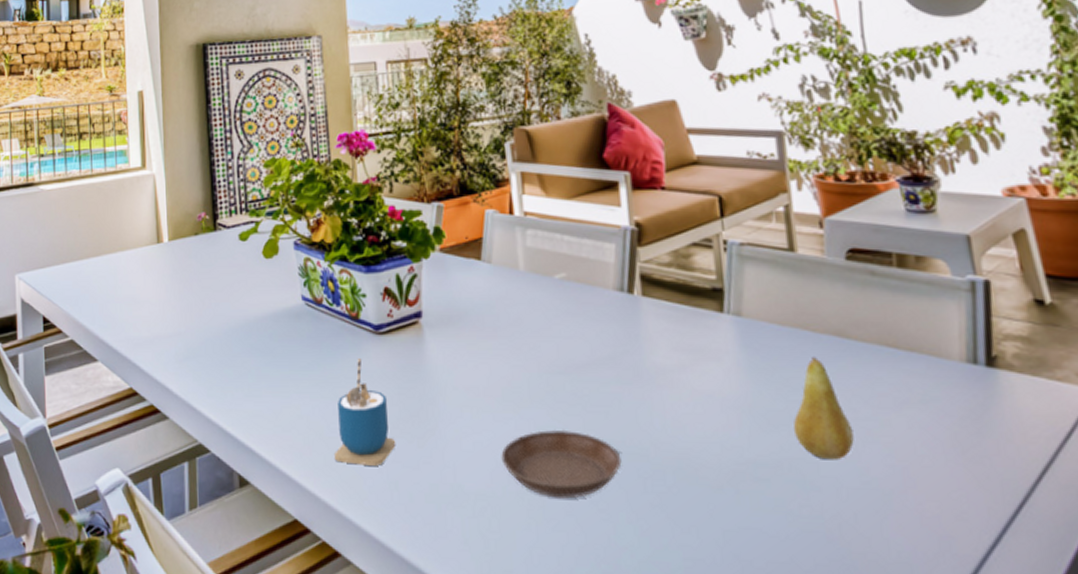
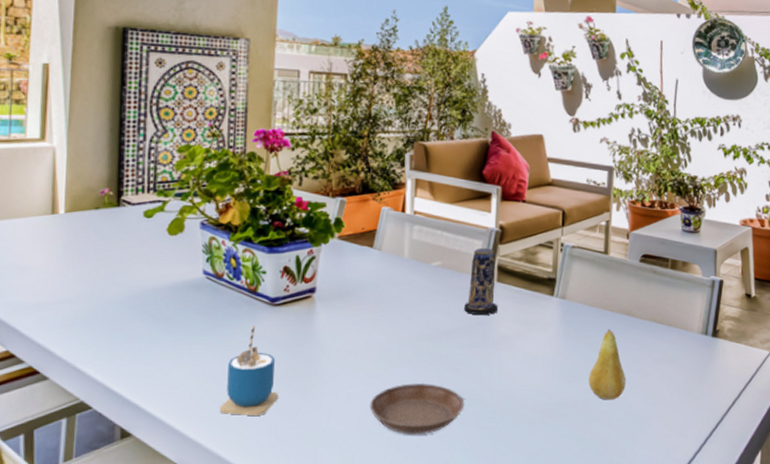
candle: none [603,252,648,340] -> present [464,247,498,315]

